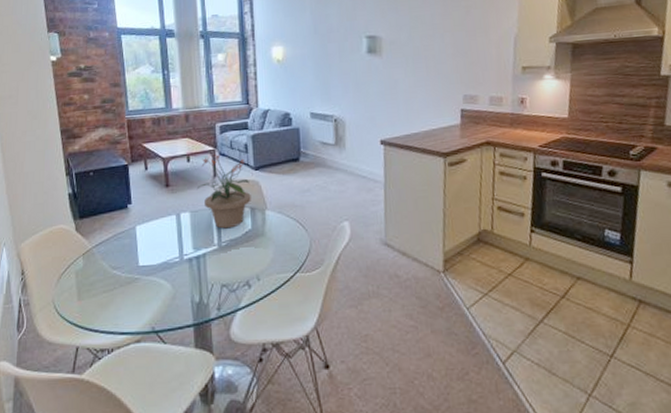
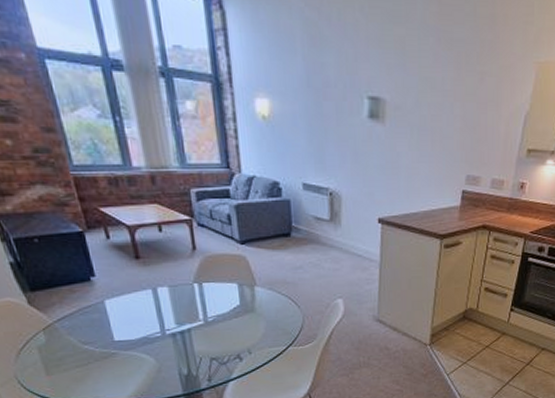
potted plant: present [198,155,251,229] -> none [174,225,238,305]

